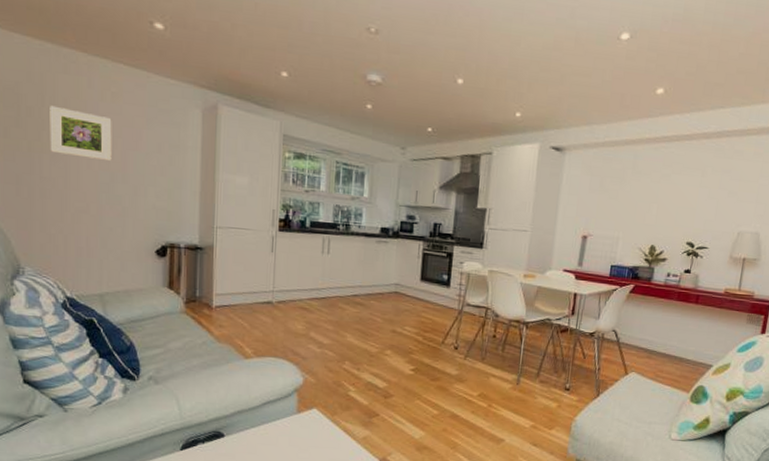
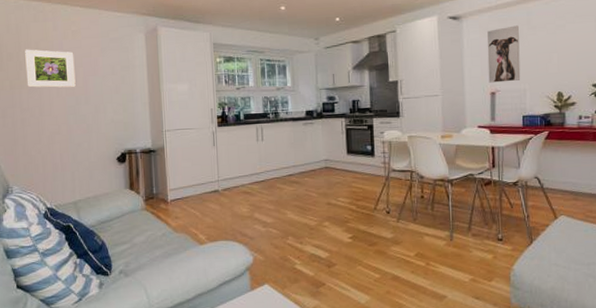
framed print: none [582,167,623,228] -> present [487,25,521,83]

